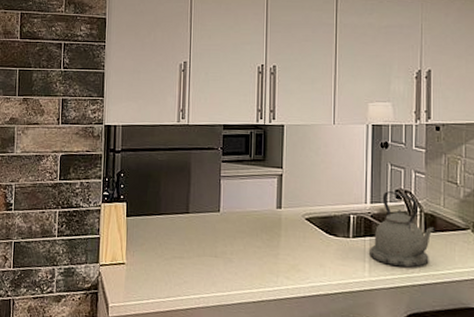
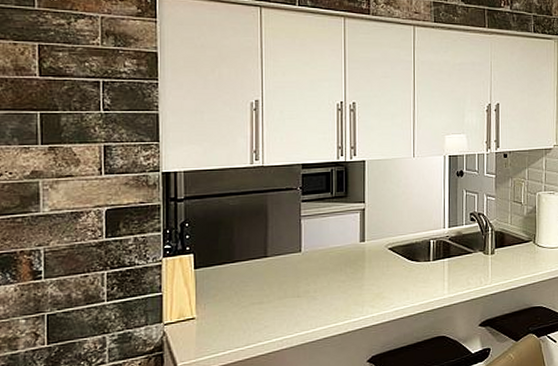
kettle: present [369,191,436,268] -> none [448,215,505,282]

